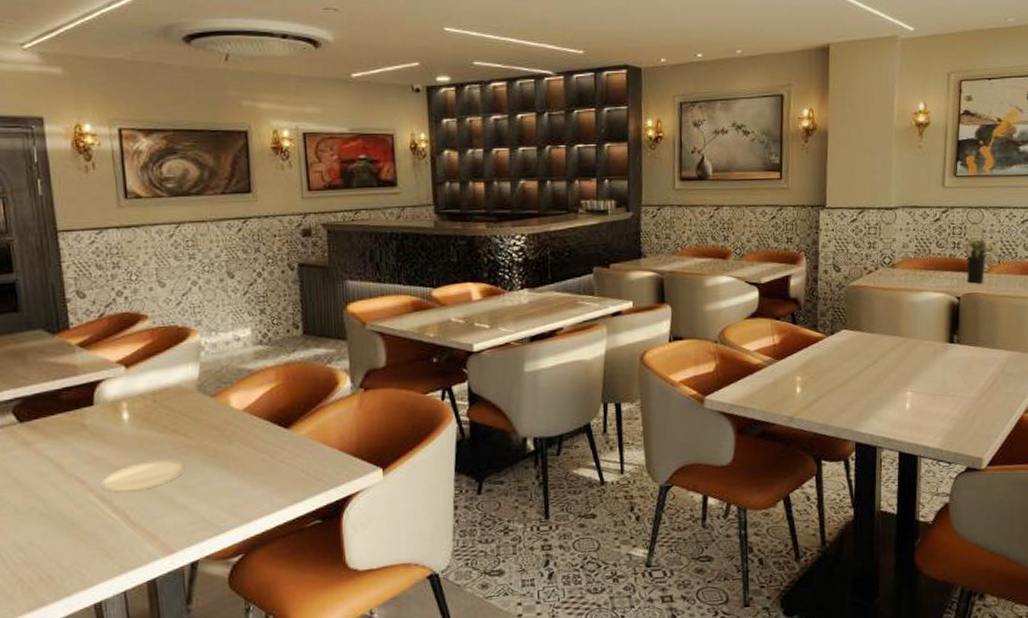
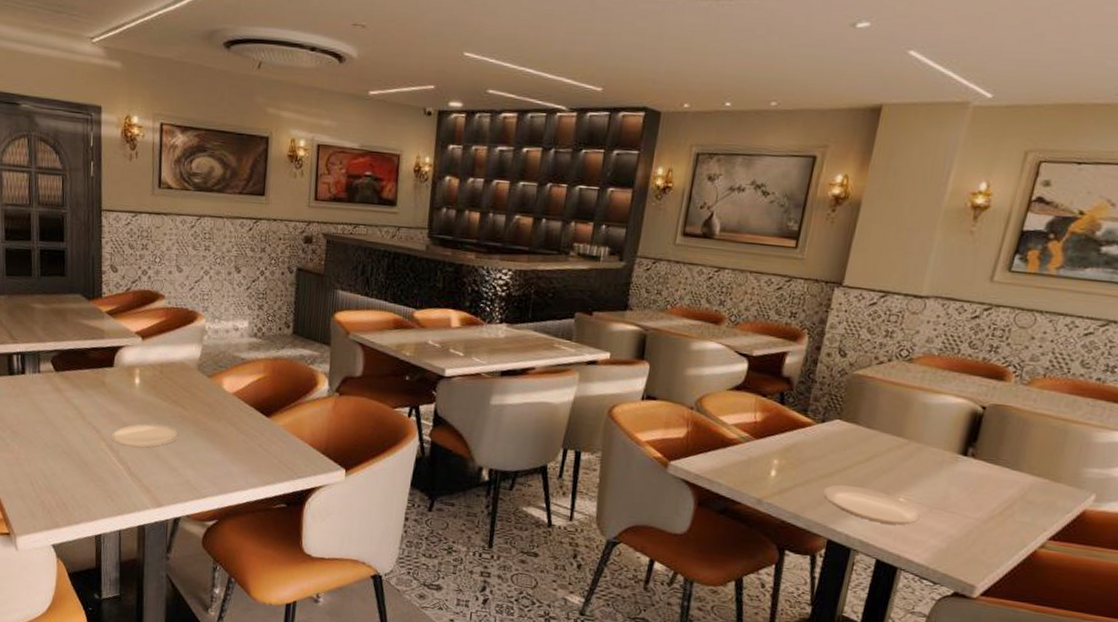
plate: none [844,388,928,418] -> present [823,484,922,525]
flower arrangement: present [961,234,1002,284] -> none [998,341,1052,396]

